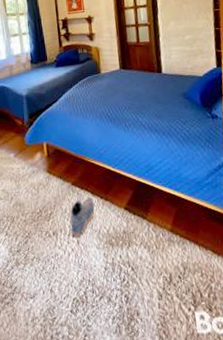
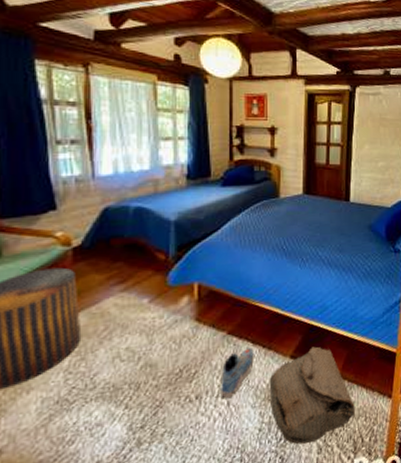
bag: none [109,201,191,288] -> present [269,346,356,445]

